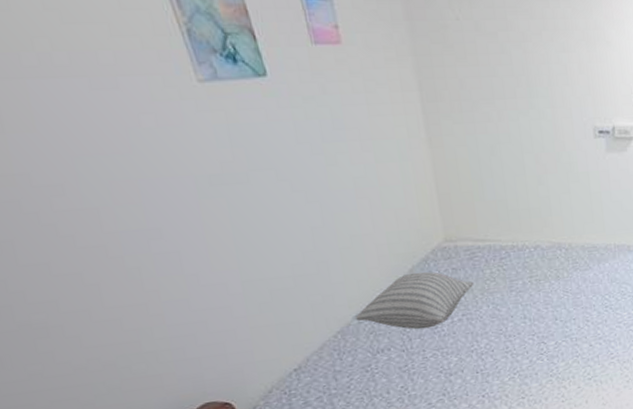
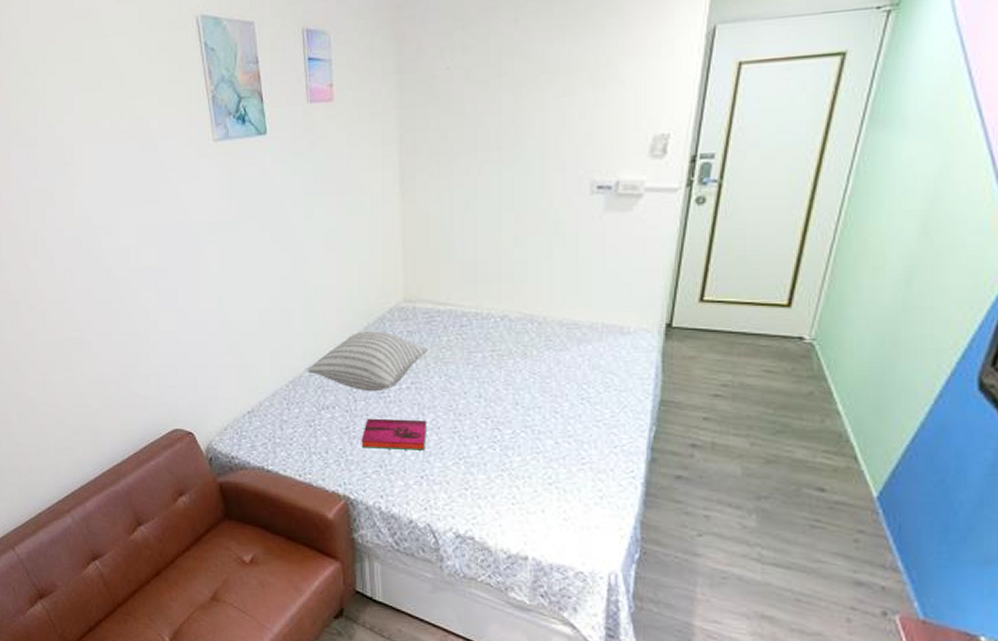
hardback book: none [421,346,483,382] -> present [361,418,427,451]

